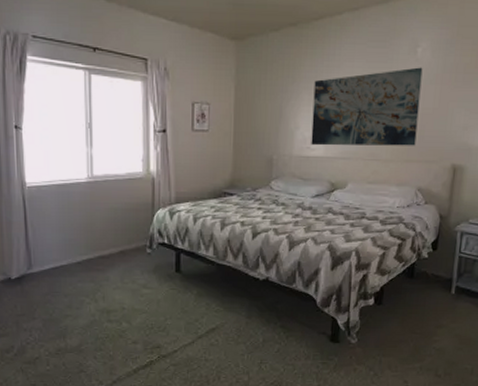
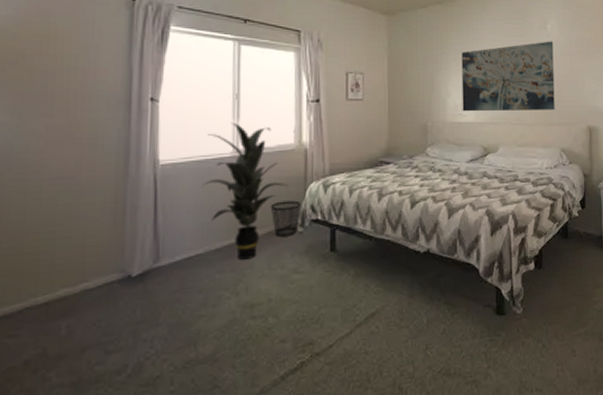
indoor plant: none [63,150,138,273] -> present [203,122,289,260]
wastebasket: none [122,224,149,256] -> present [270,200,301,237]

